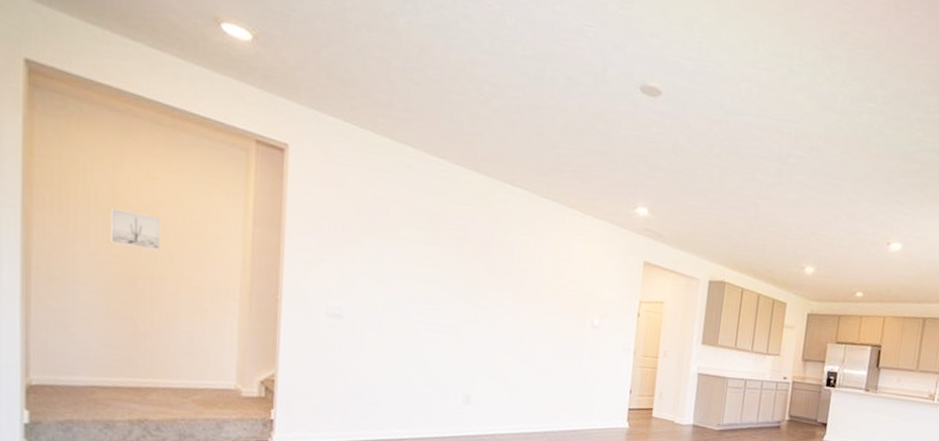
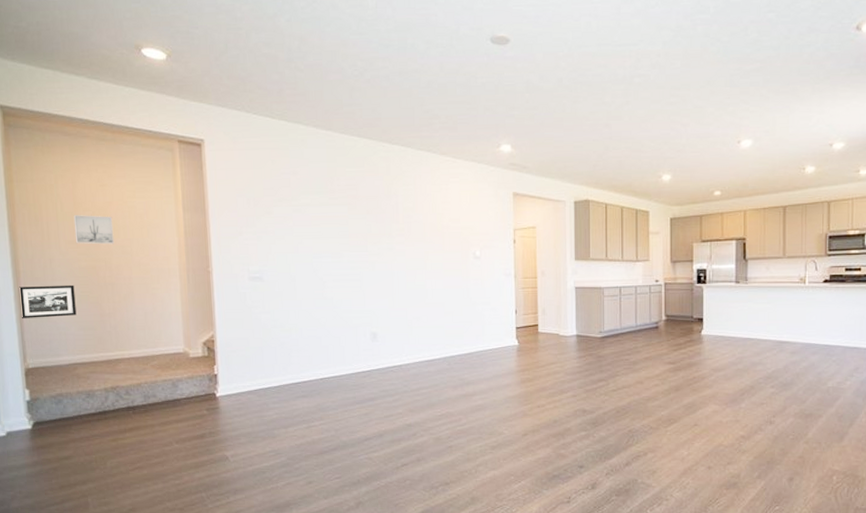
picture frame: none [27,285,103,329] -> present [18,285,77,318]

